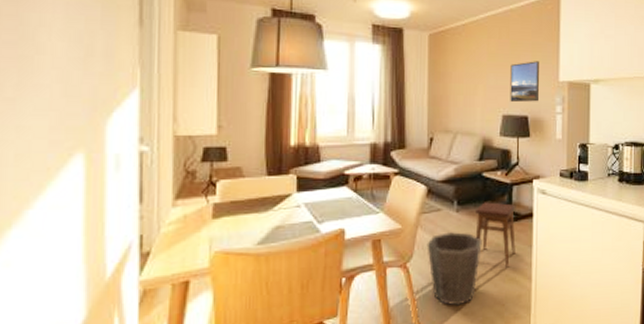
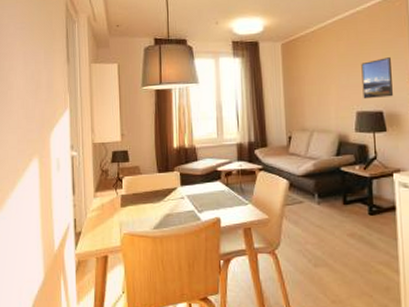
waste bin: present [427,232,482,306] -> none [292,223,346,293]
stool: present [475,202,516,268] -> none [336,195,380,259]

